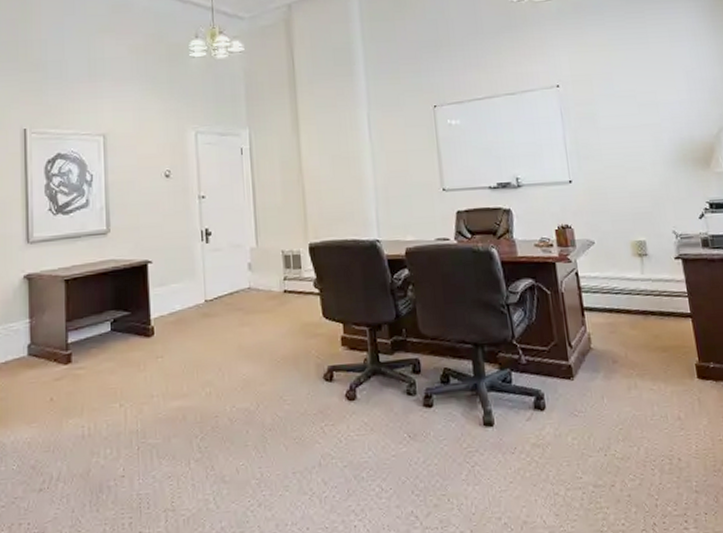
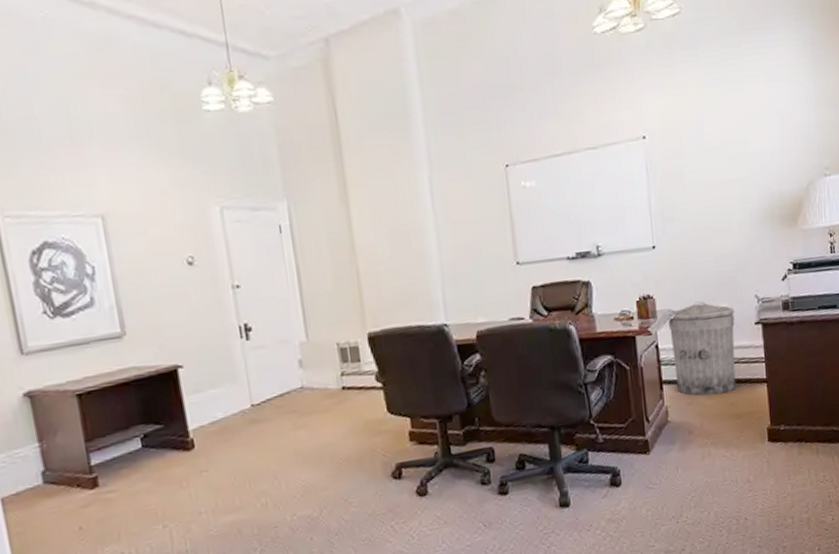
trash can: none [586,233,660,326] -> present [667,301,737,396]

